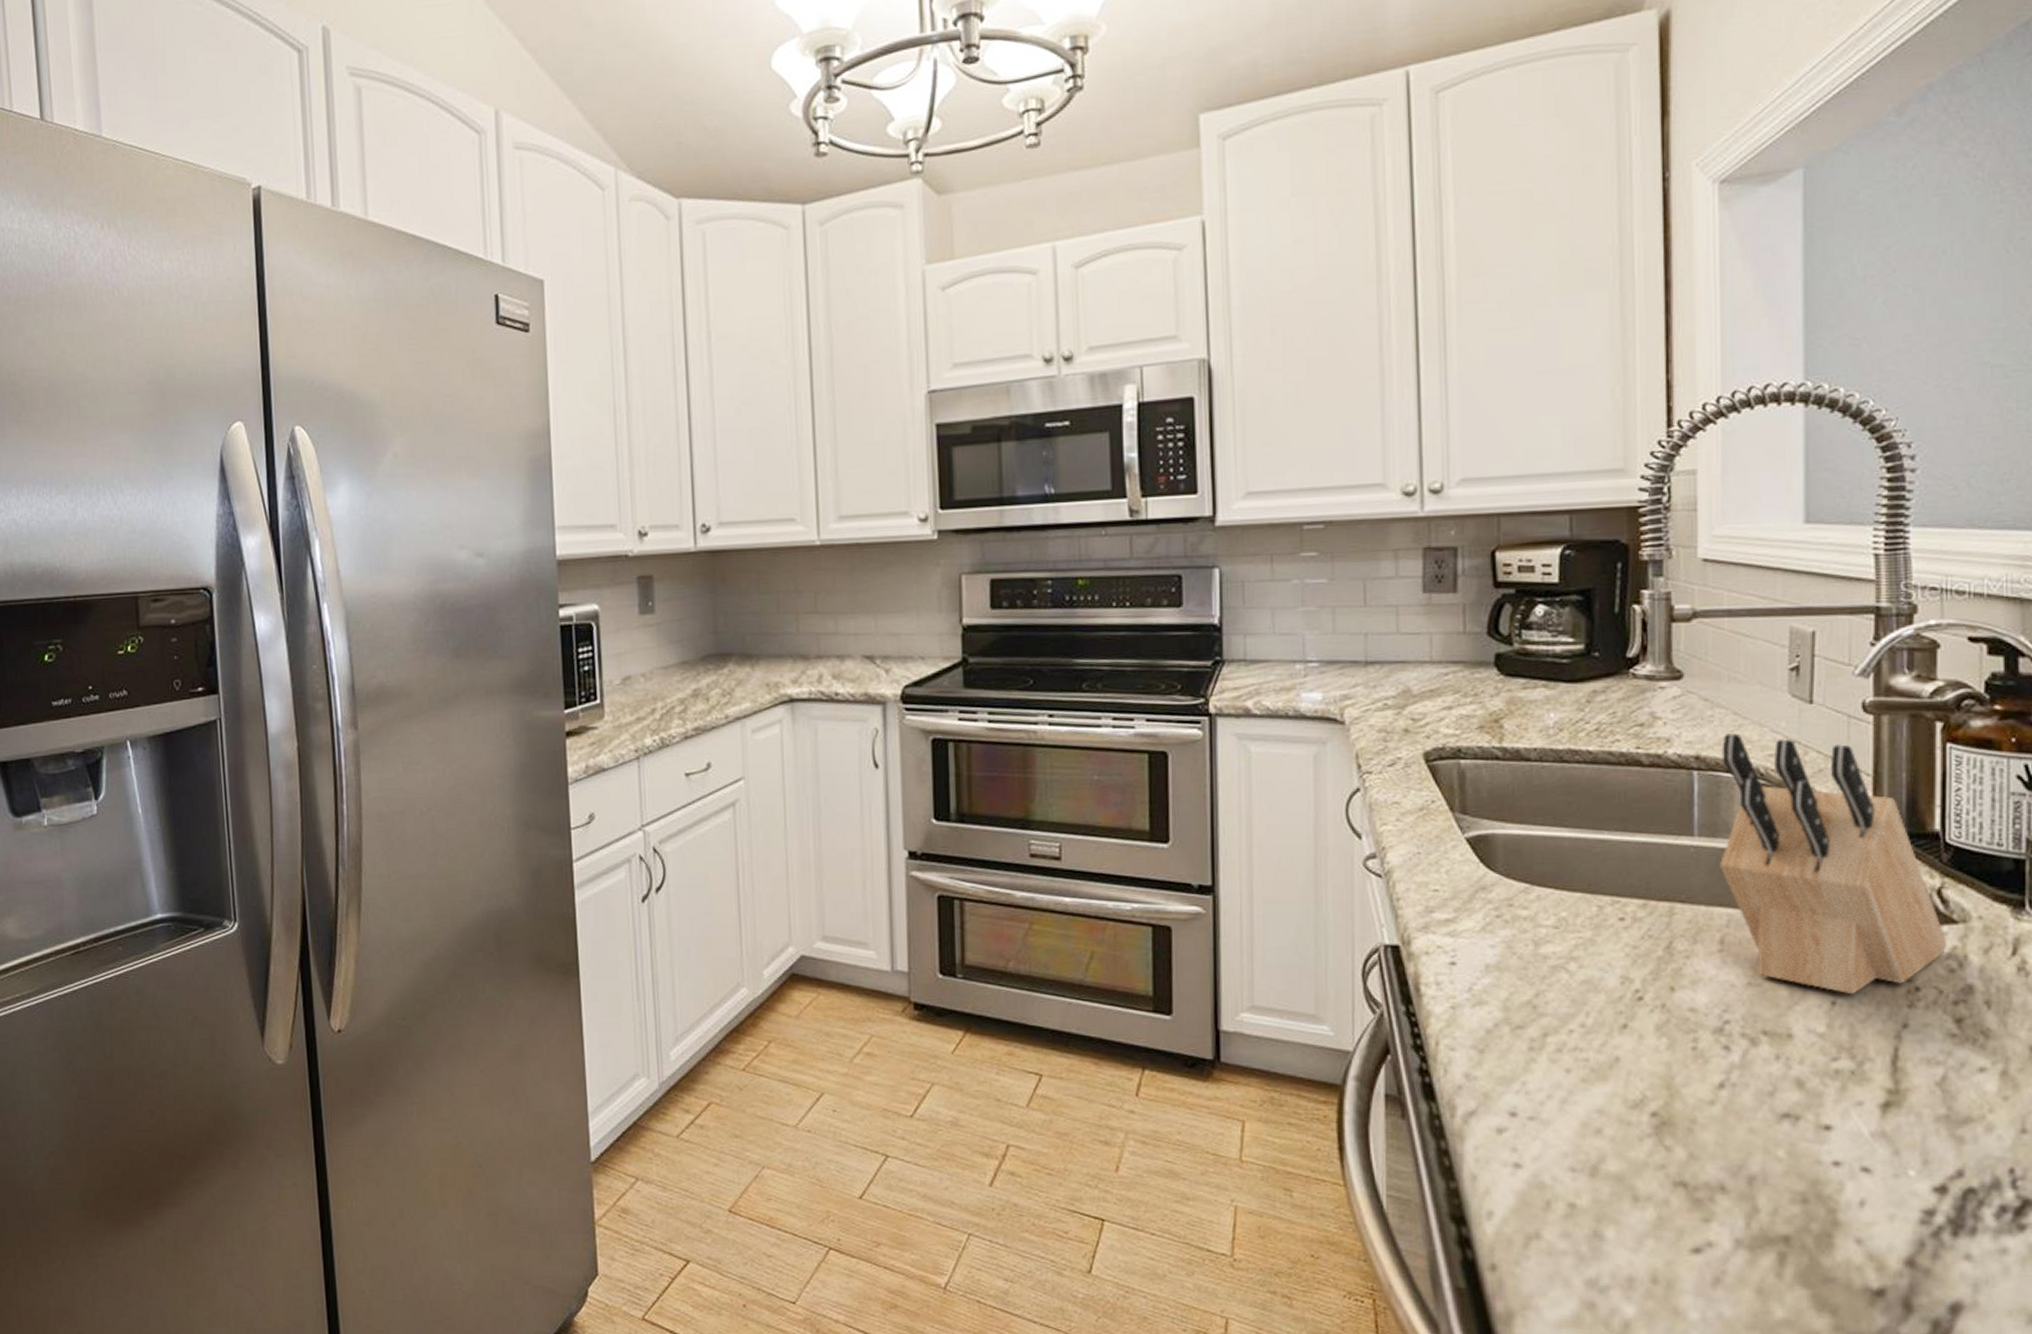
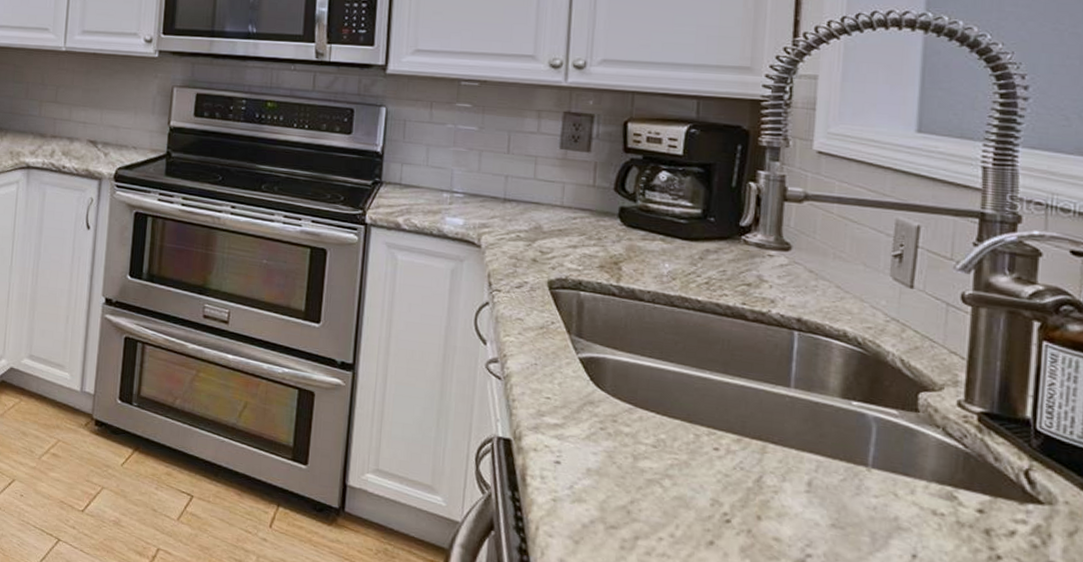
knife block: present [1718,733,1948,995] -> none [812,303,1032,552]

